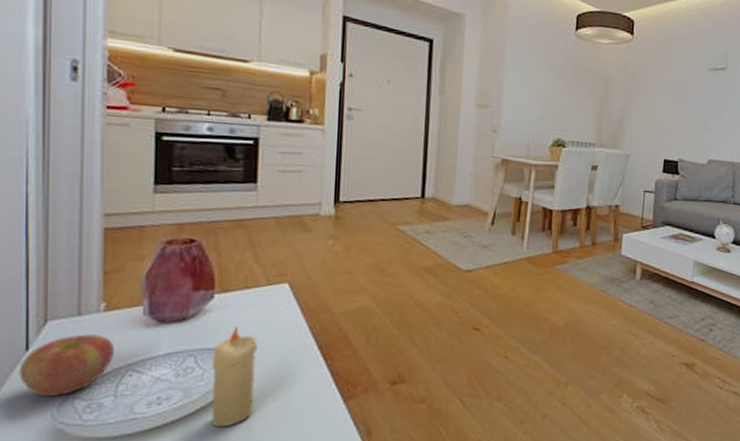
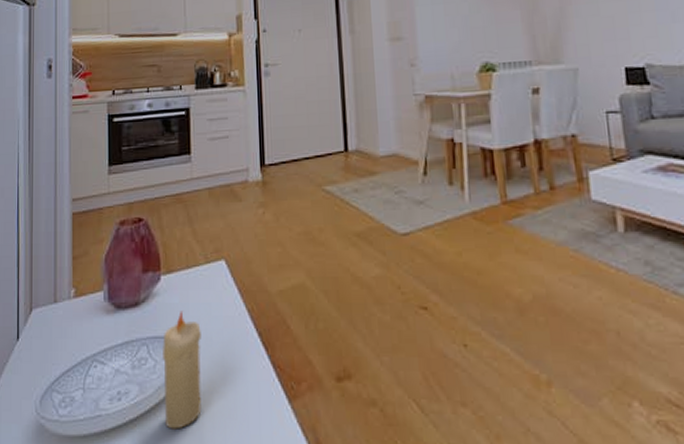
apple: present [19,334,115,397] -> none [12,322,83,389]

